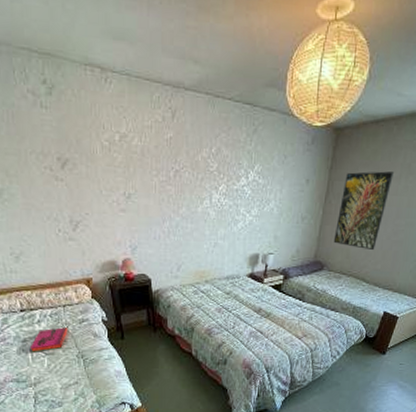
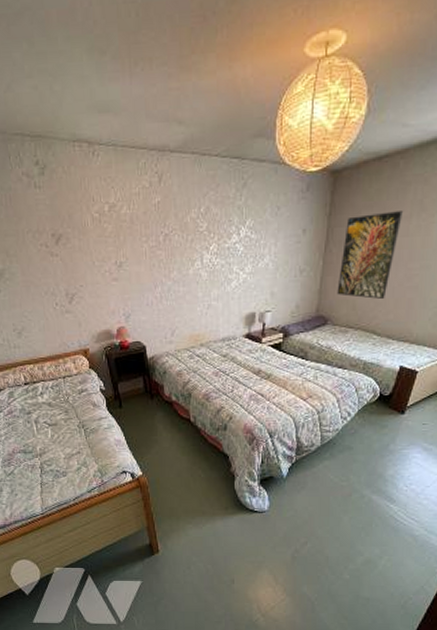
hardback book: present [31,327,68,352] -> none [35,398,69,424]

